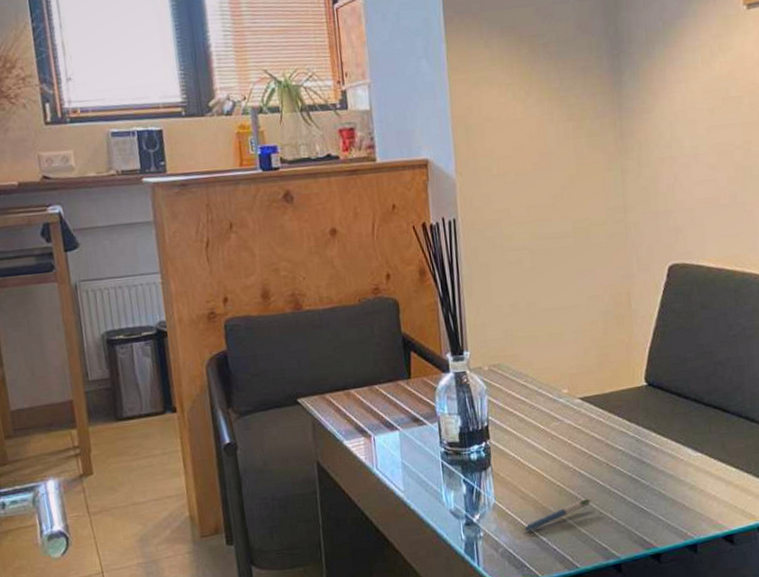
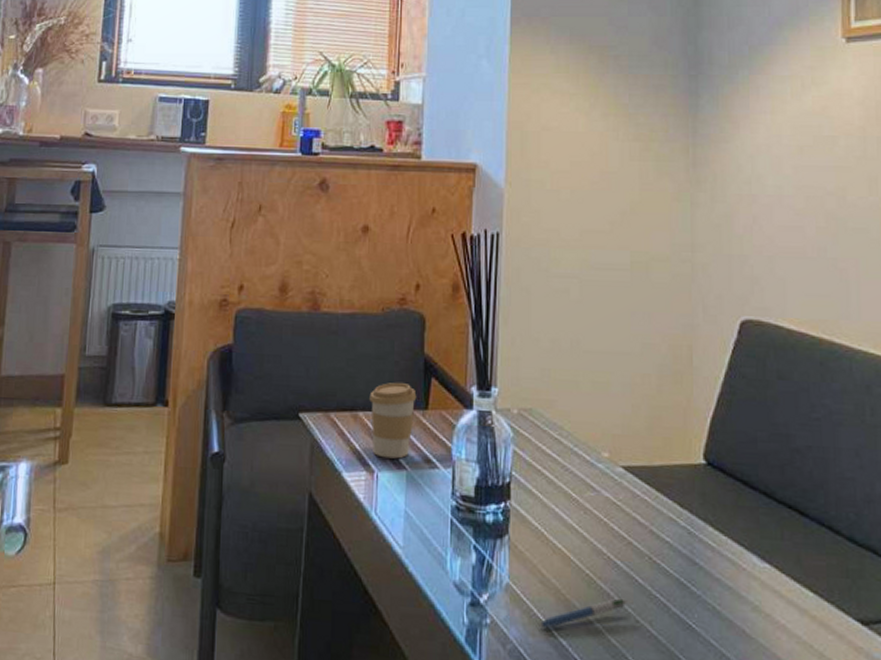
coffee cup: none [358,359,400,424] -> present [369,382,417,459]

